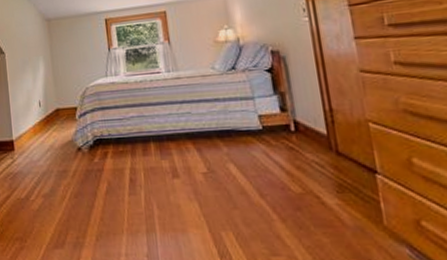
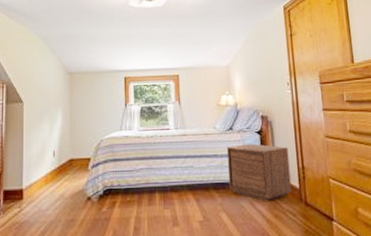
nightstand: none [229,84,317,150] -> present [226,143,292,201]

